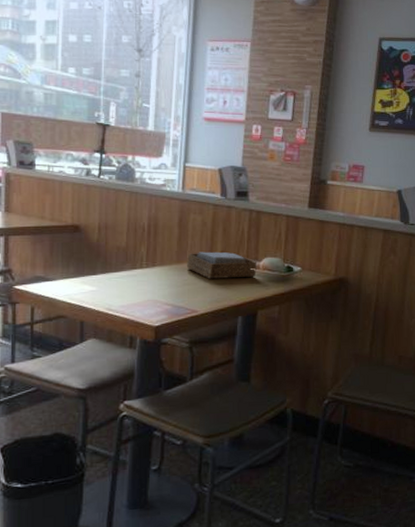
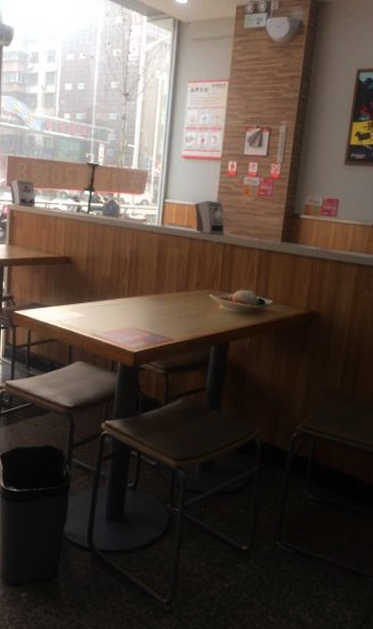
napkin holder: present [186,252,257,279] -> none [163,283,229,310]

